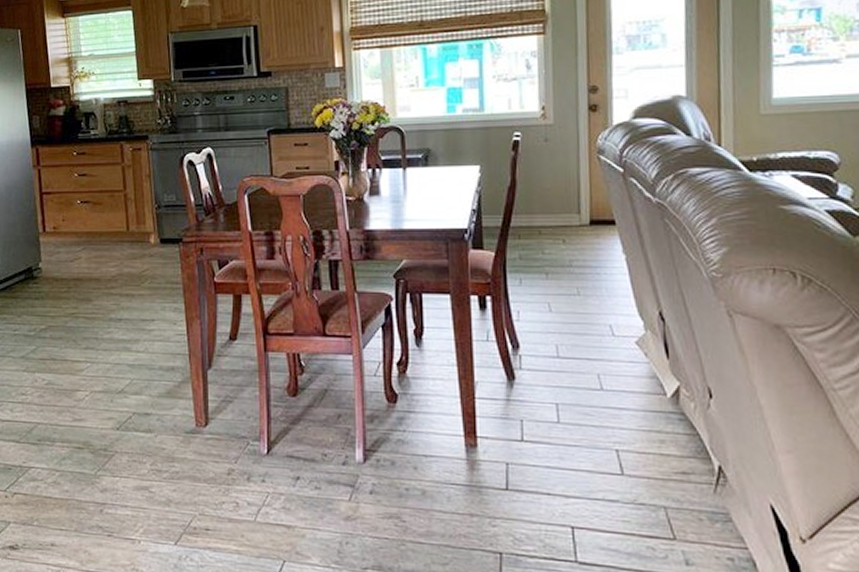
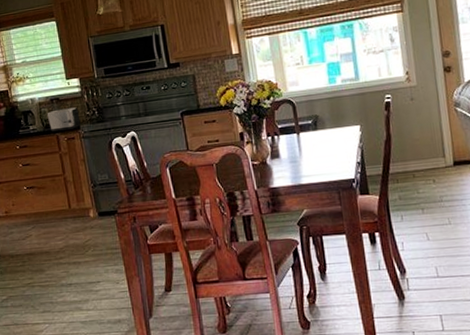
toaster: none [111,113,150,140] -> present [47,107,81,133]

